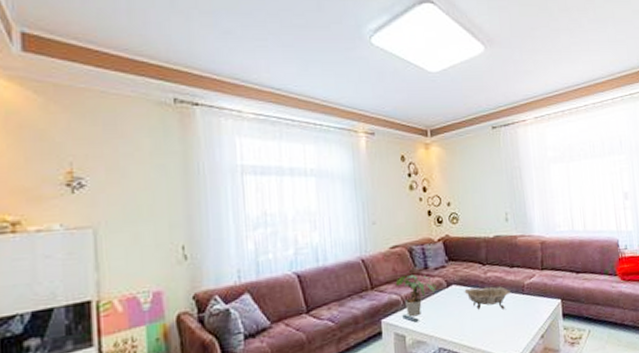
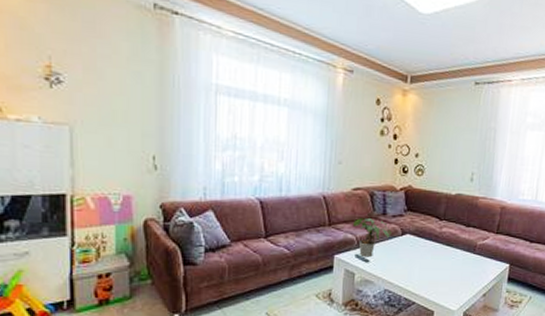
decorative bowl: present [464,286,511,310] -> none [417,240,462,264]

